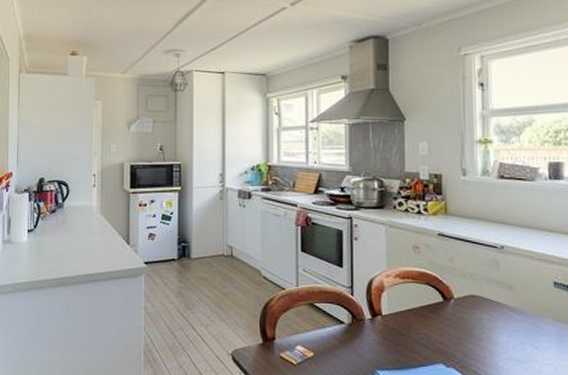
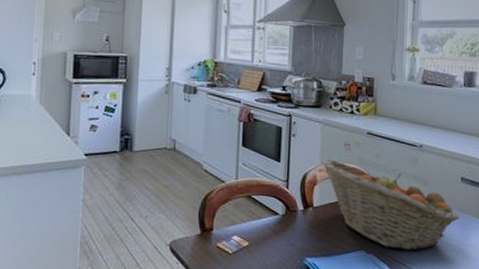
fruit basket: none [387,263,555,365] -> present [321,159,459,250]

